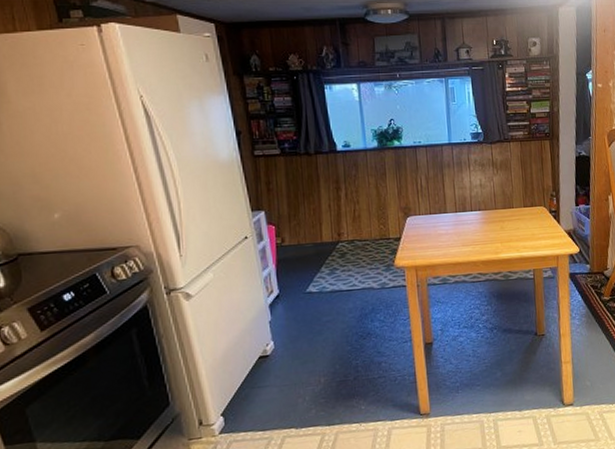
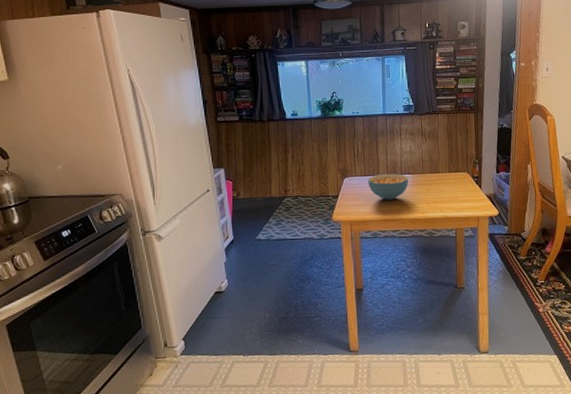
cereal bowl: none [434,210,481,241] -> present [368,173,409,200]

